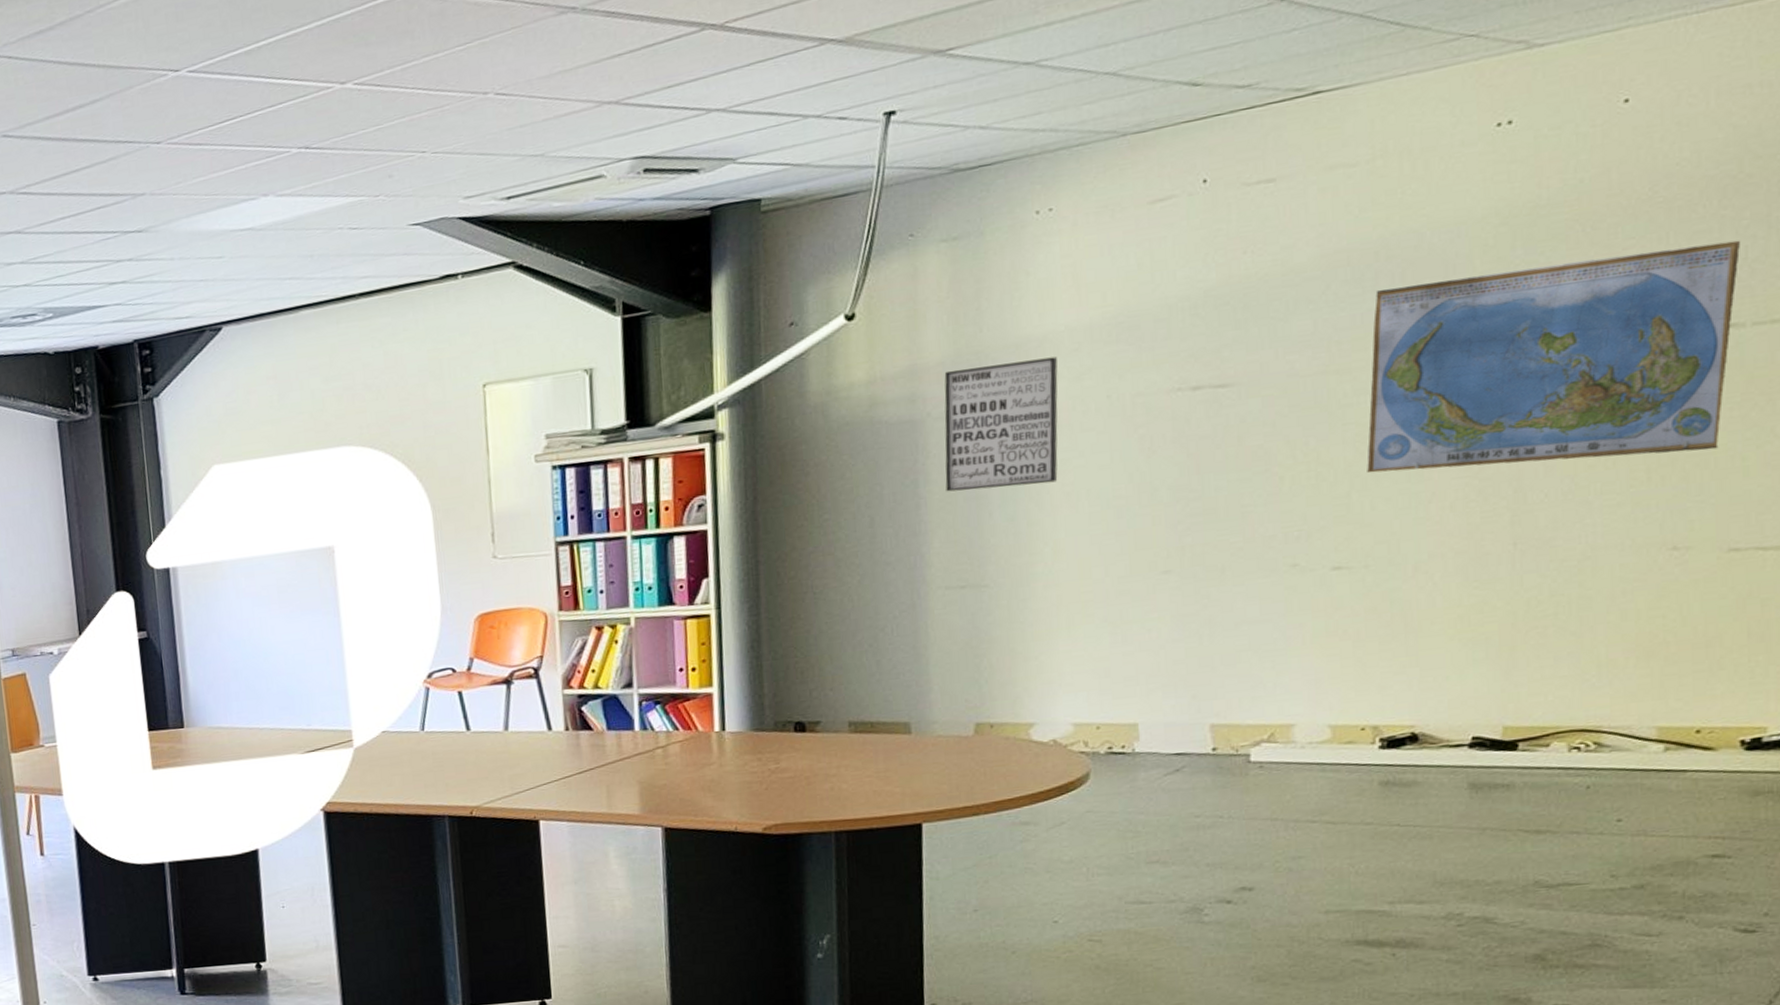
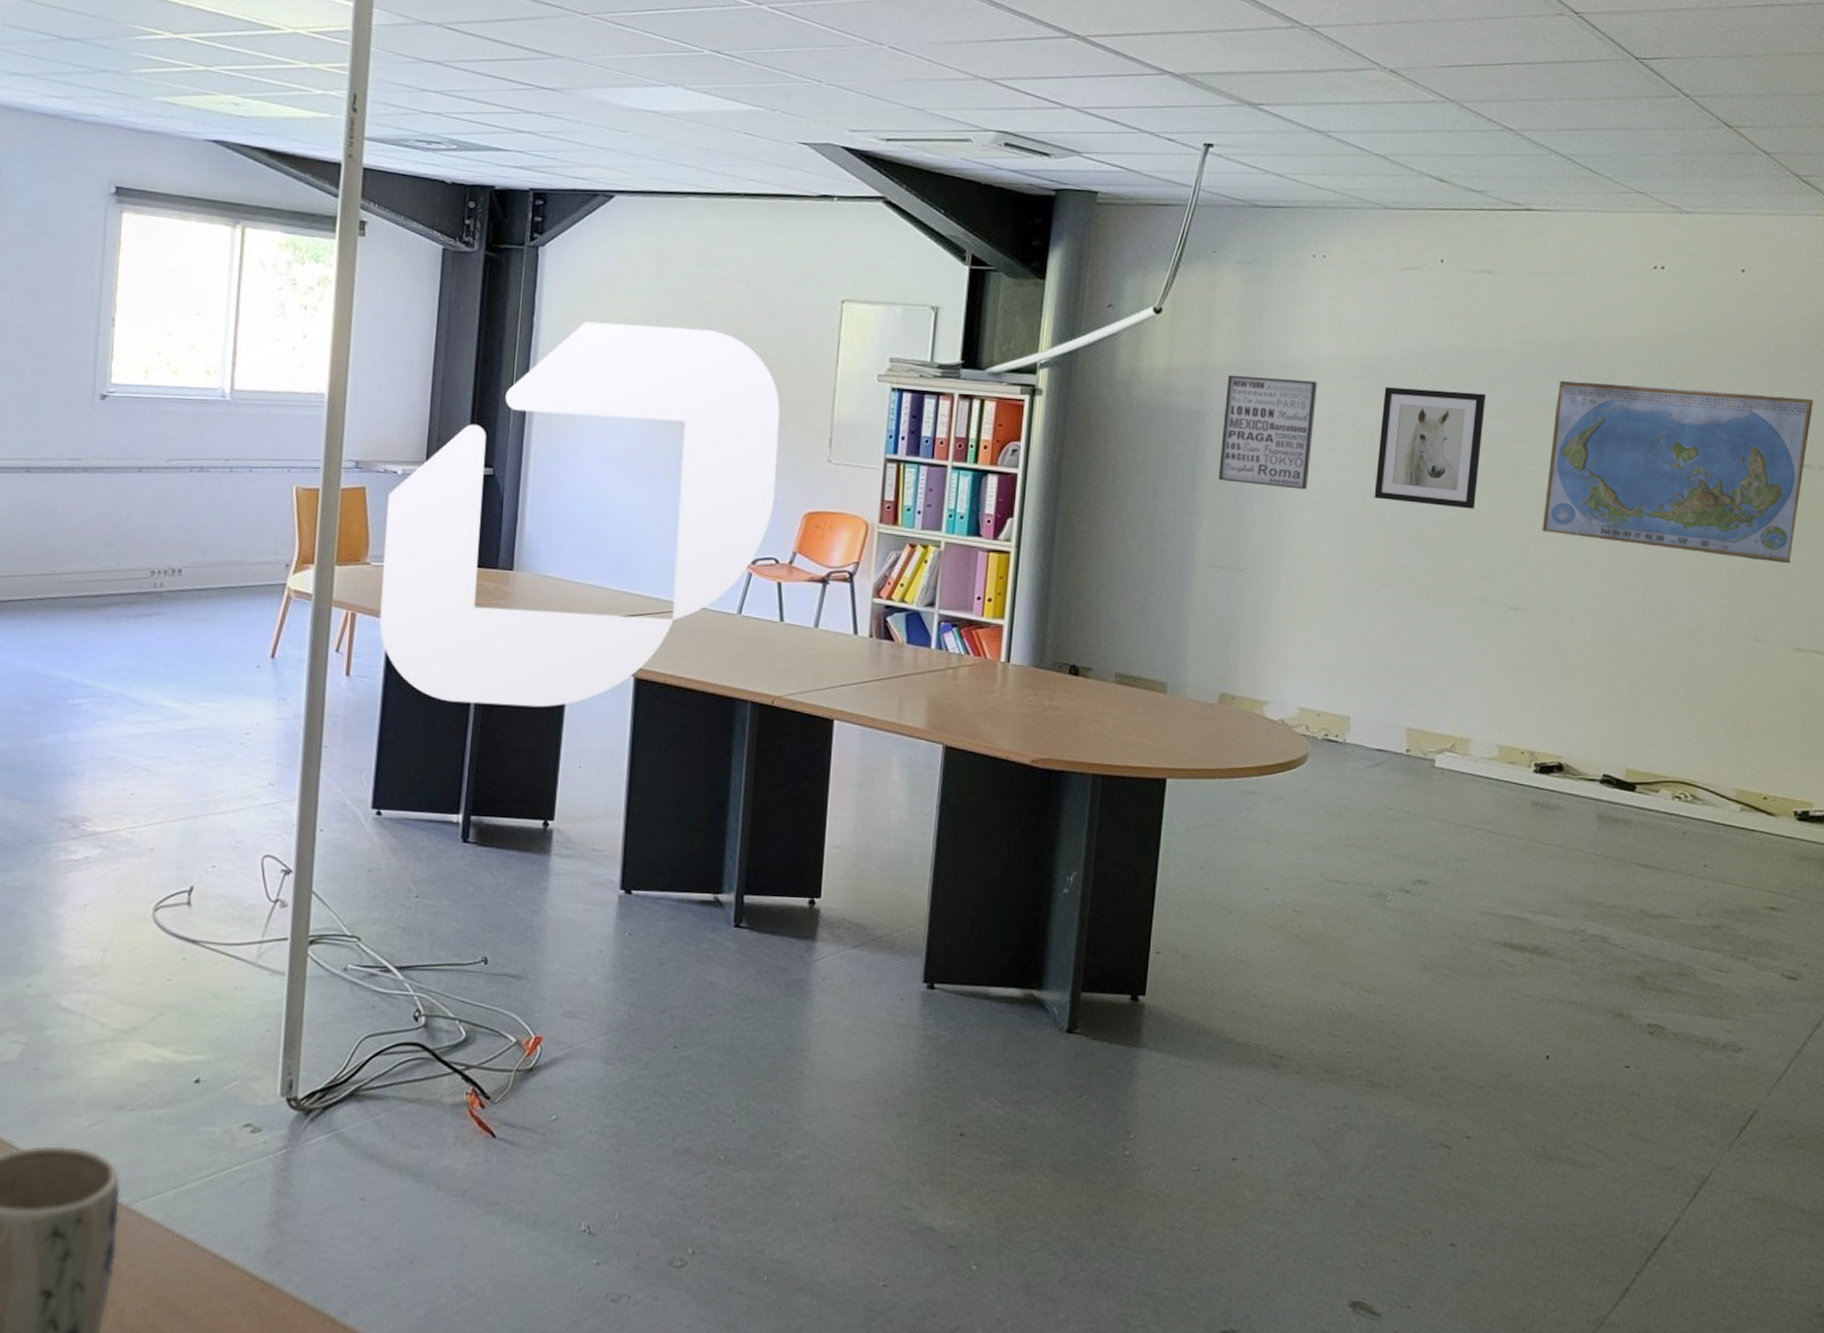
wall art: none [1142,326,1279,476] -> present [1374,387,1487,509]

